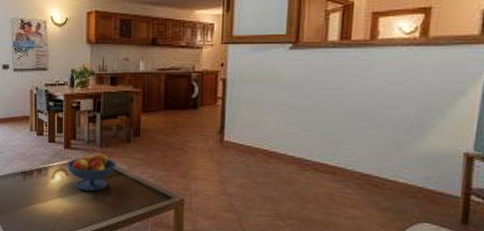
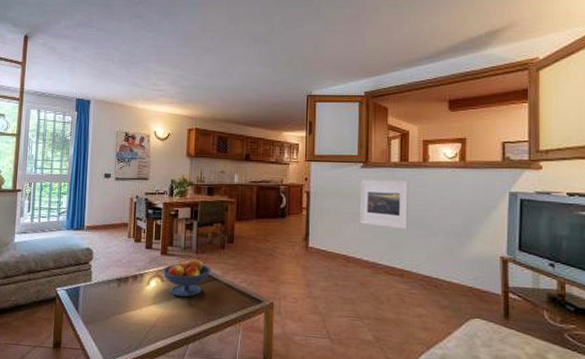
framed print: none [286,62,351,122] -> present [360,180,410,230]

